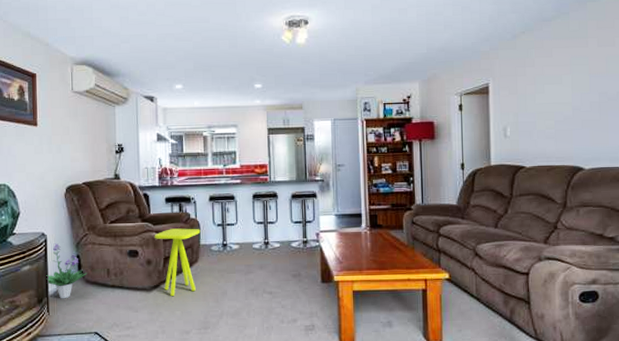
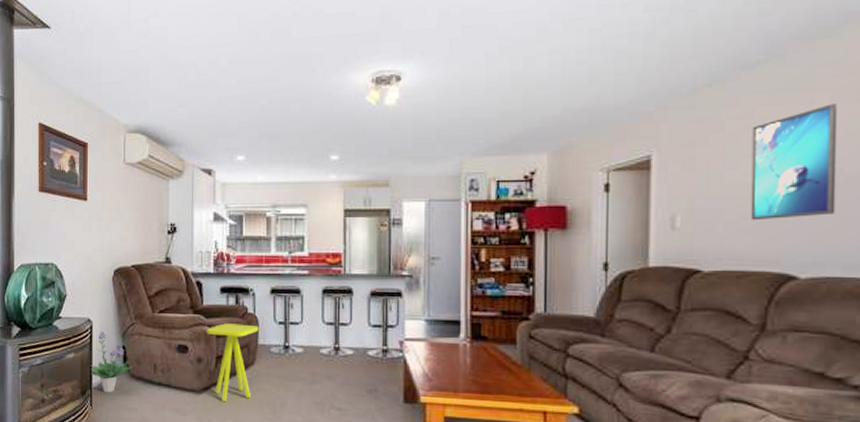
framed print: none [552,47,604,129] -> present [750,104,838,221]

